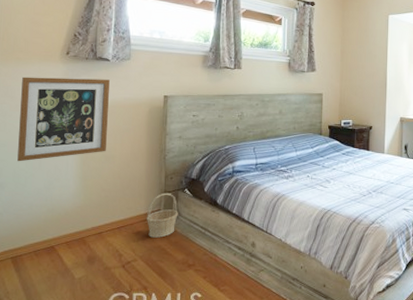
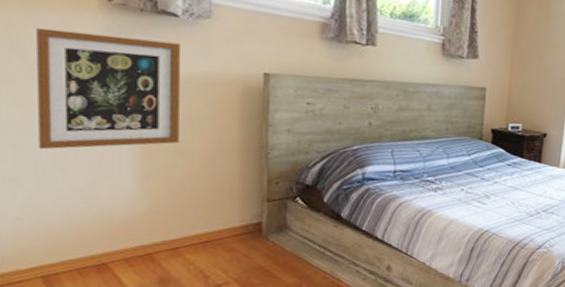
basket: present [147,193,178,238] -> none [243,201,287,257]

